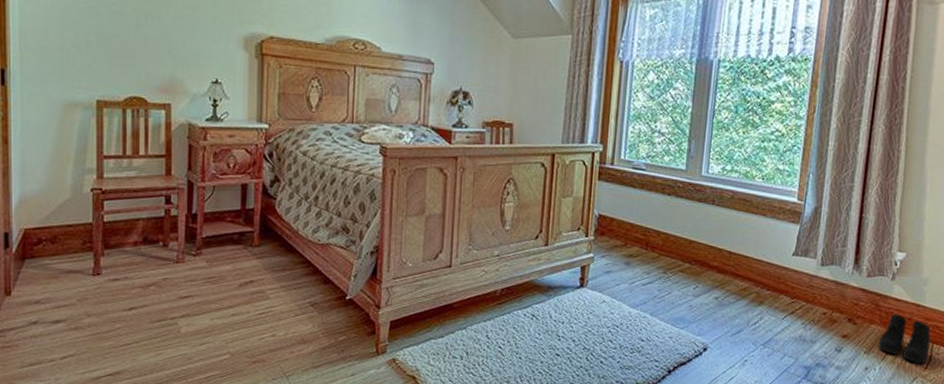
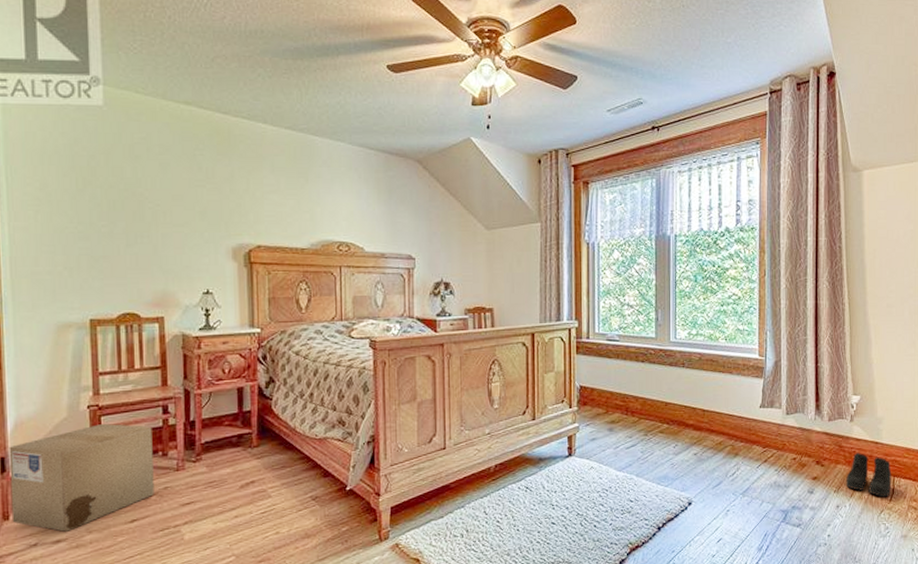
cardboard box: none [13,207,154,313] -> present [9,423,154,532]

